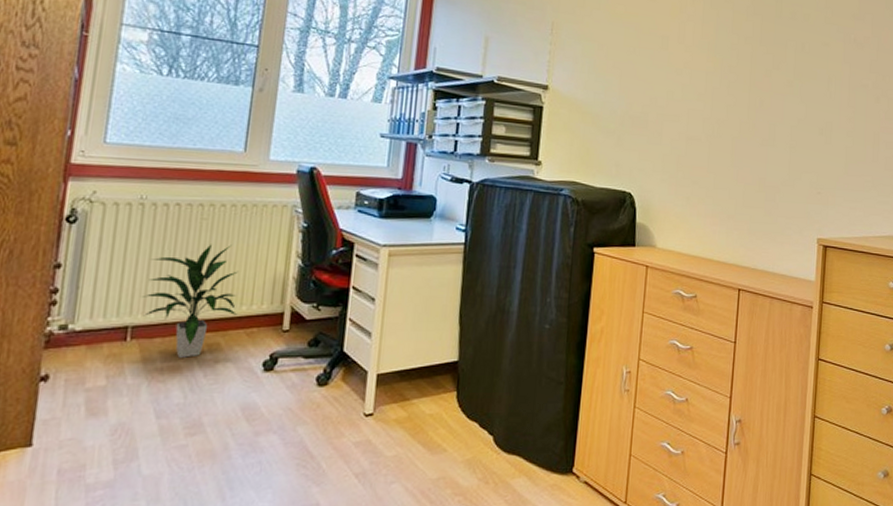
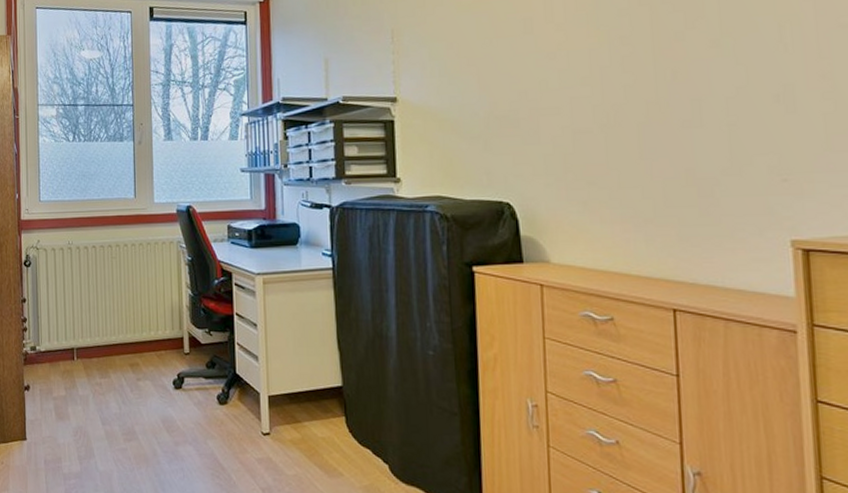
indoor plant: present [141,244,239,358] -> none [79,279,149,375]

